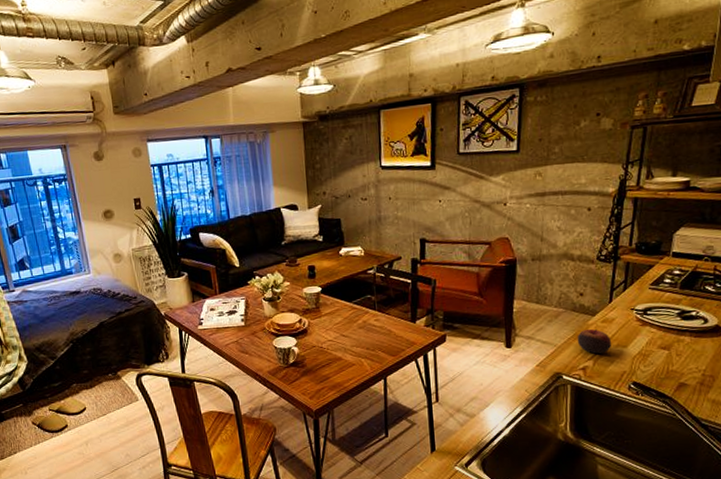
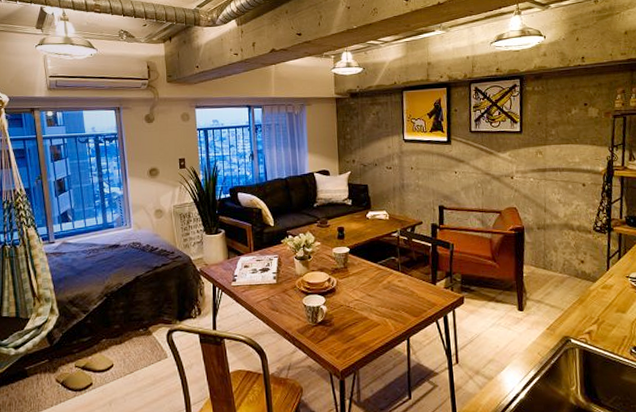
apple: present [577,329,612,354] -> none [581,295,613,318]

